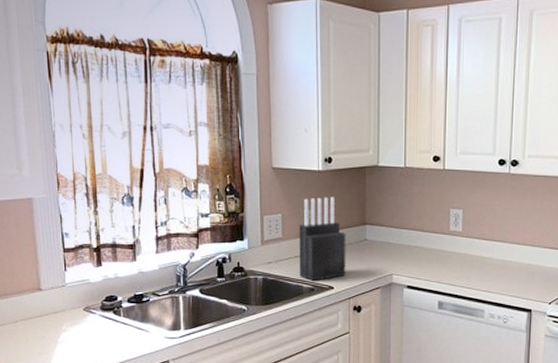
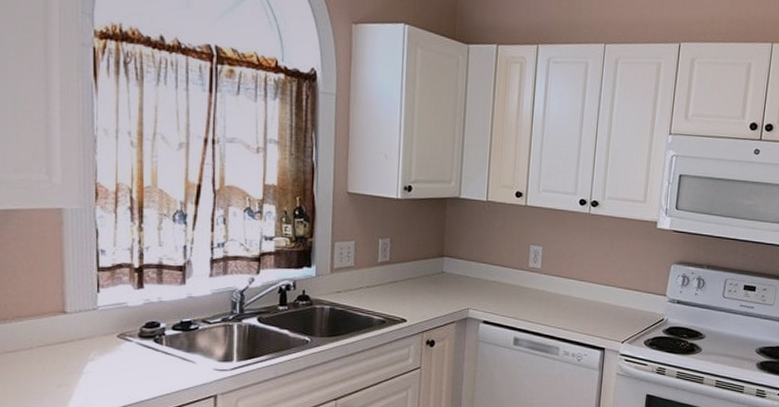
knife block: present [299,197,346,281] -> none [371,226,423,313]

